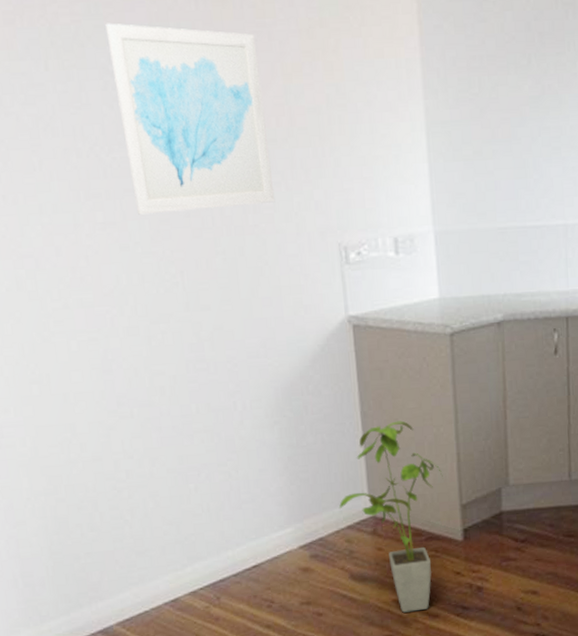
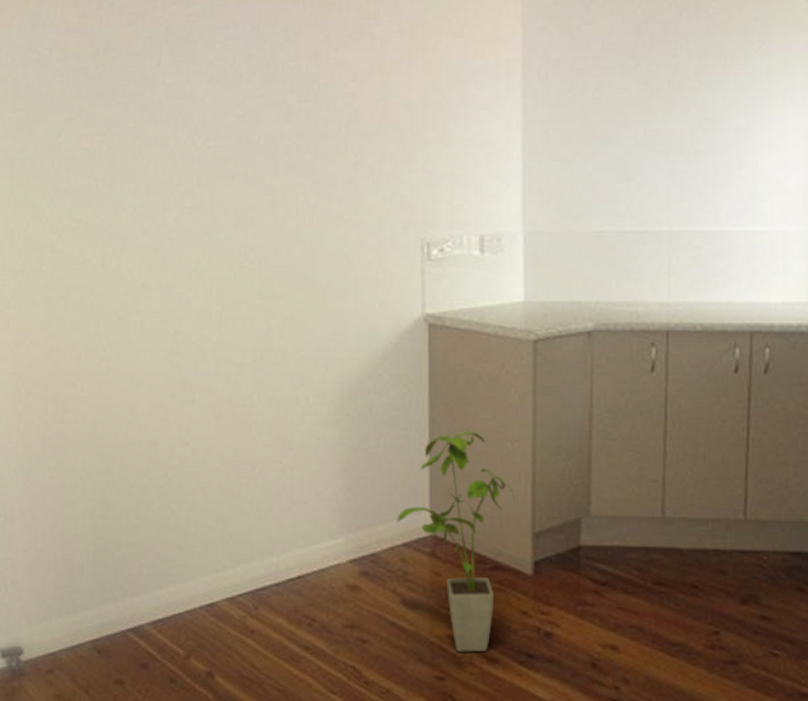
wall art: present [105,23,275,215] -> none [218,23,361,201]

